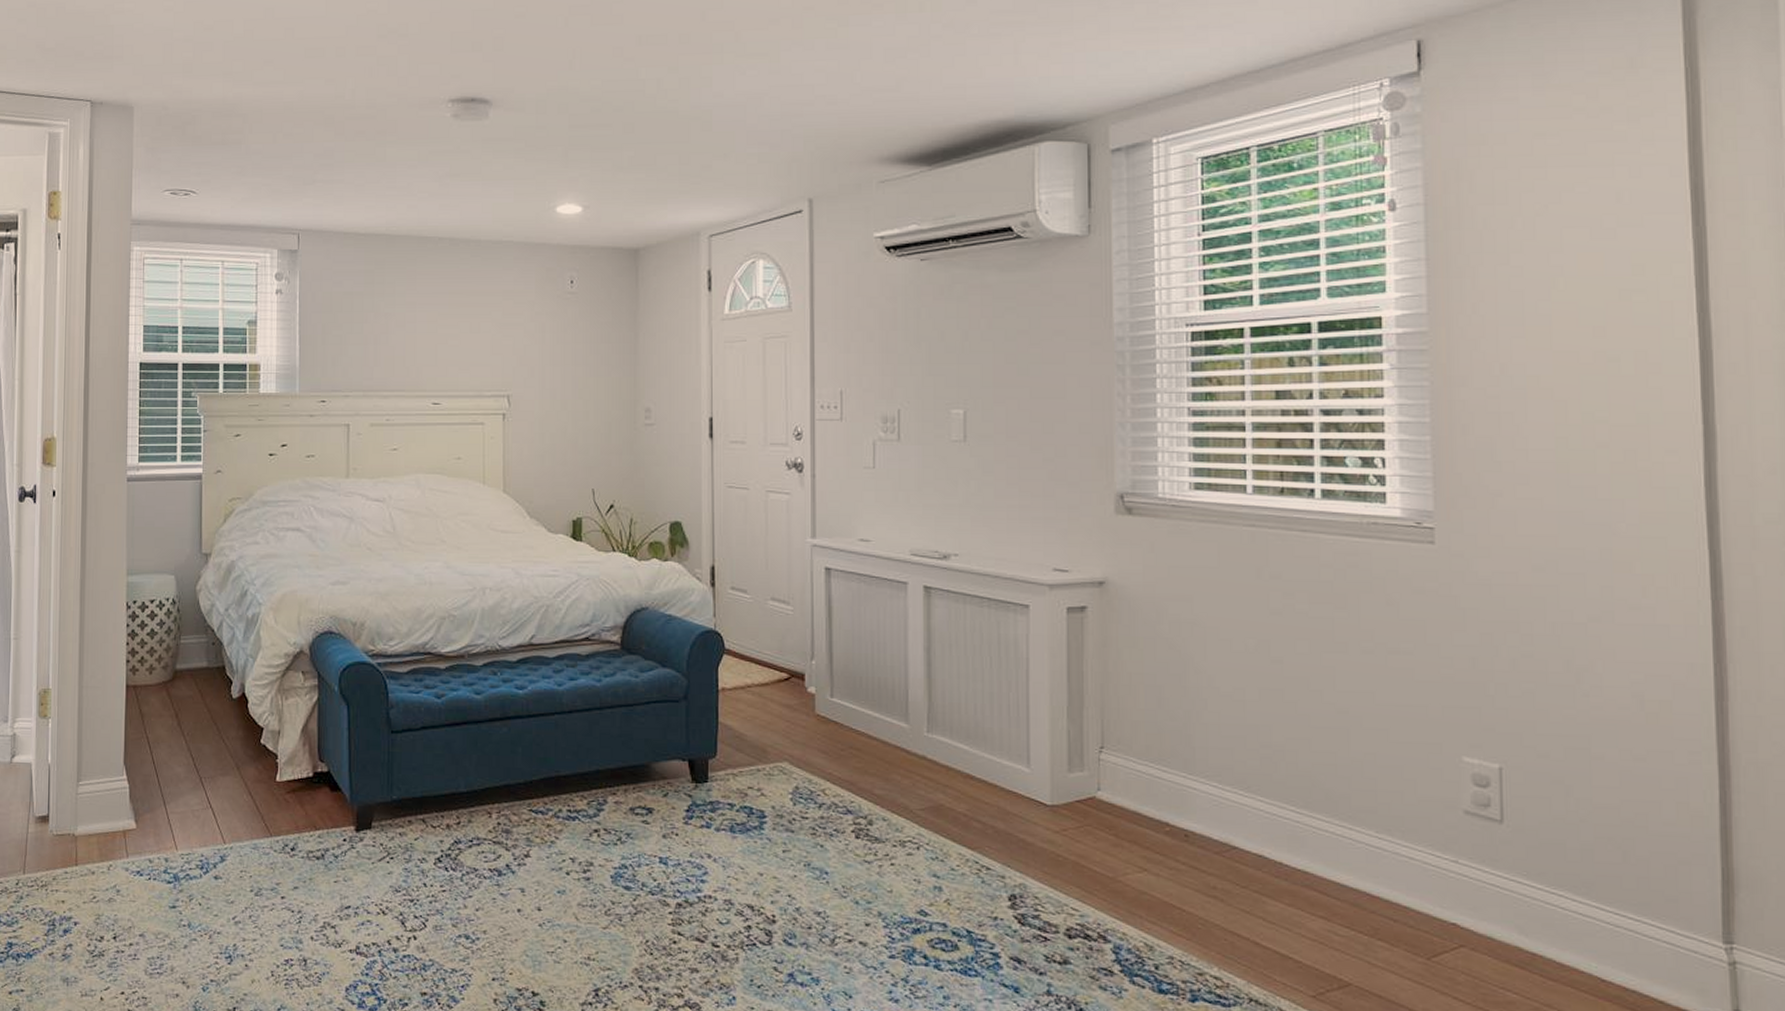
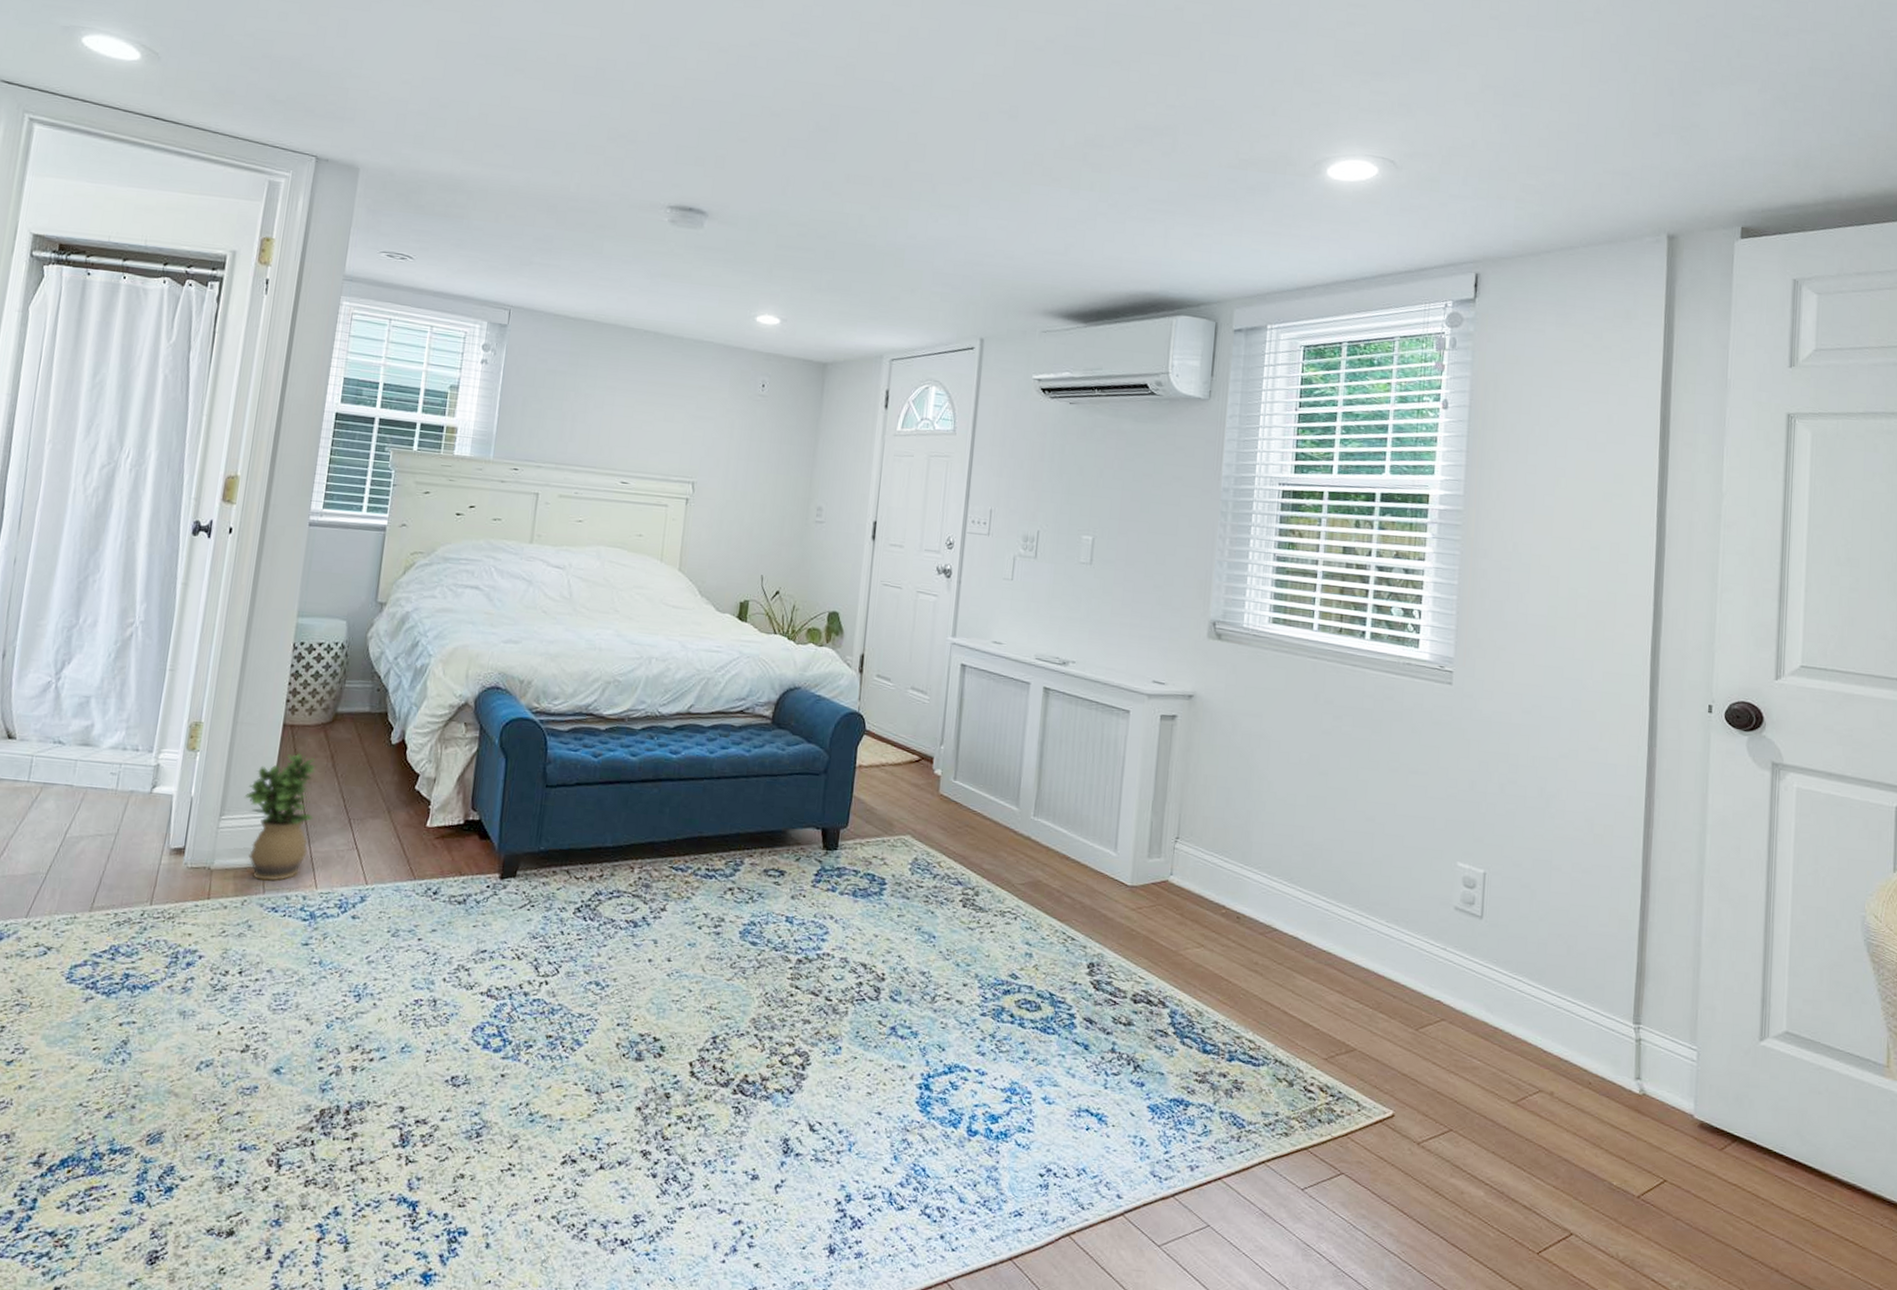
potted plant: none [98,713,166,845] -> present [244,753,316,882]

